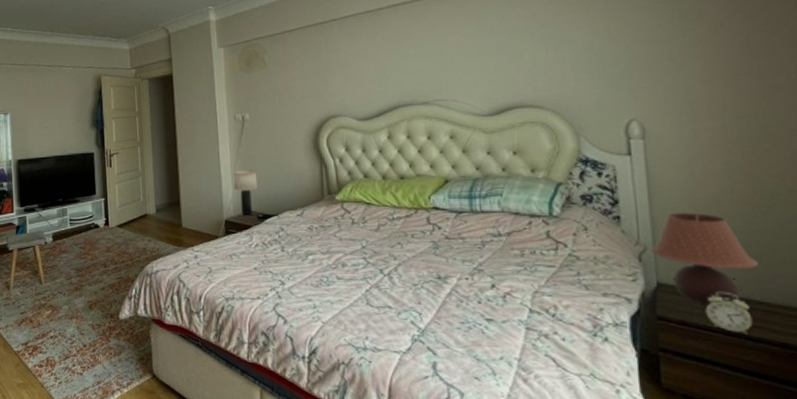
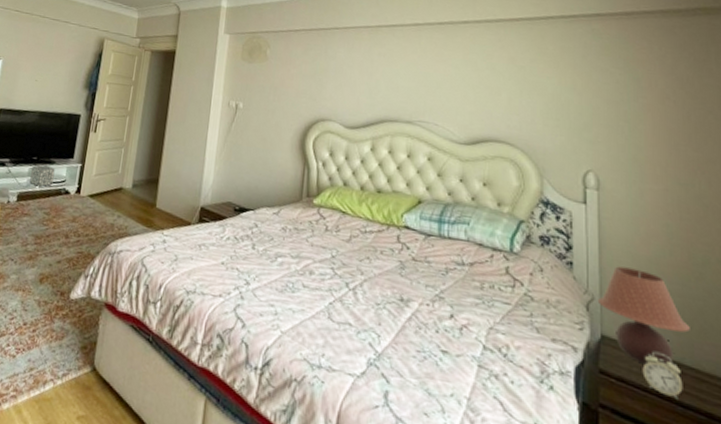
decorative box: none [60,204,82,225] -> present [30,165,55,187]
table lamp: present [233,169,258,215] -> none [215,157,241,206]

